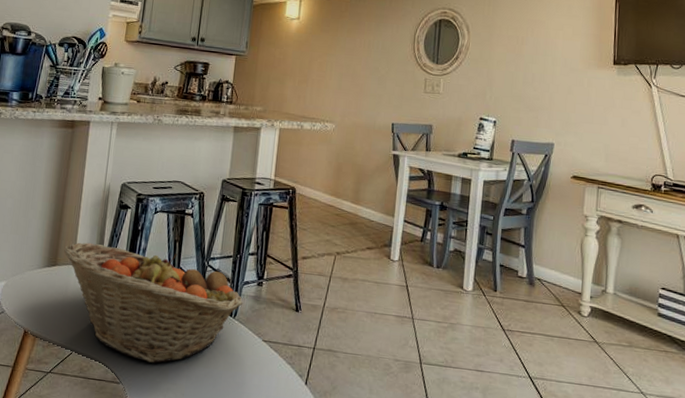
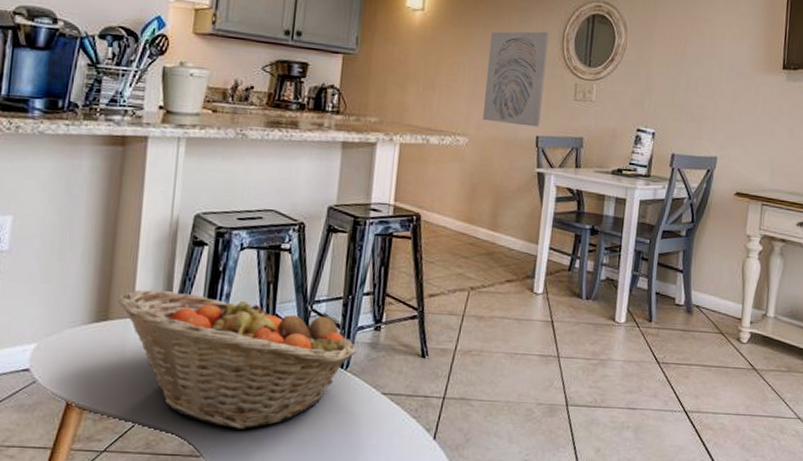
wall art: none [346,34,402,116] -> present [482,31,549,127]

